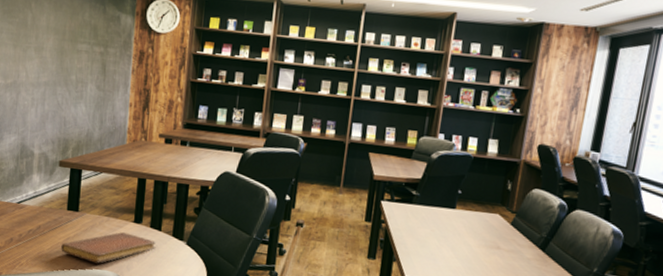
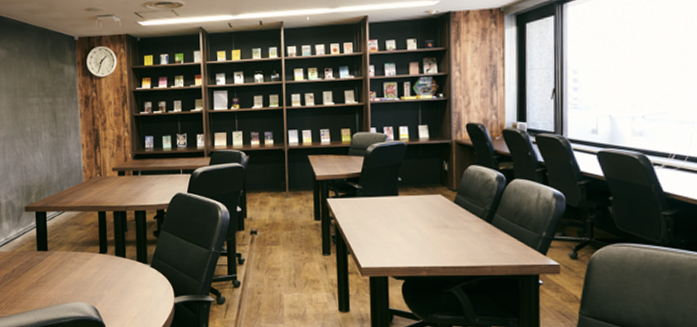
notebook: present [61,232,156,264] -> none [36,264,123,297]

